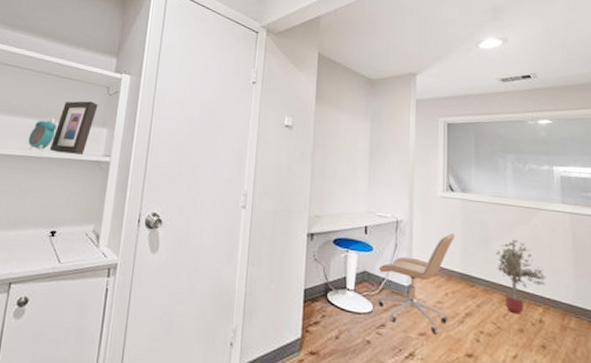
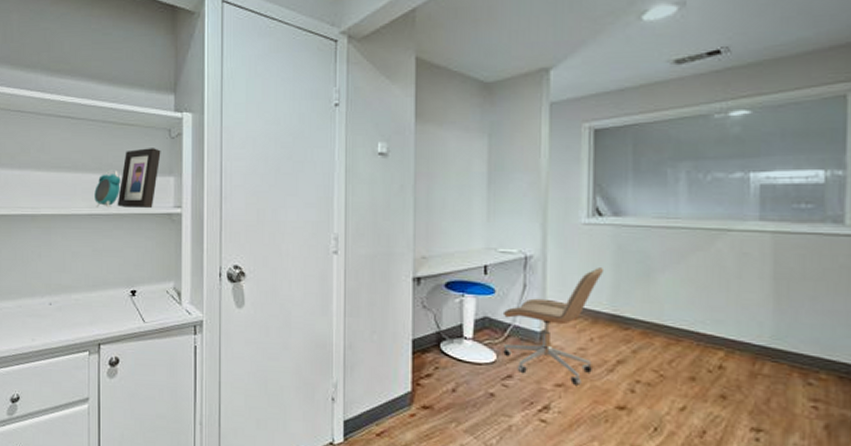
potted tree: present [495,239,546,315] -> none [659,270,731,360]

